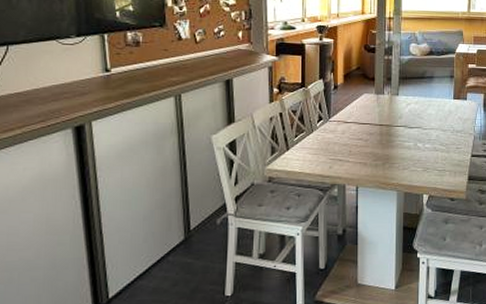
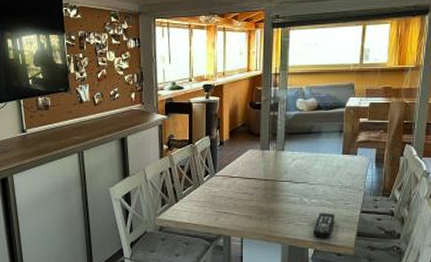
remote control: none [427,157,448,183] -> present [312,213,335,238]

